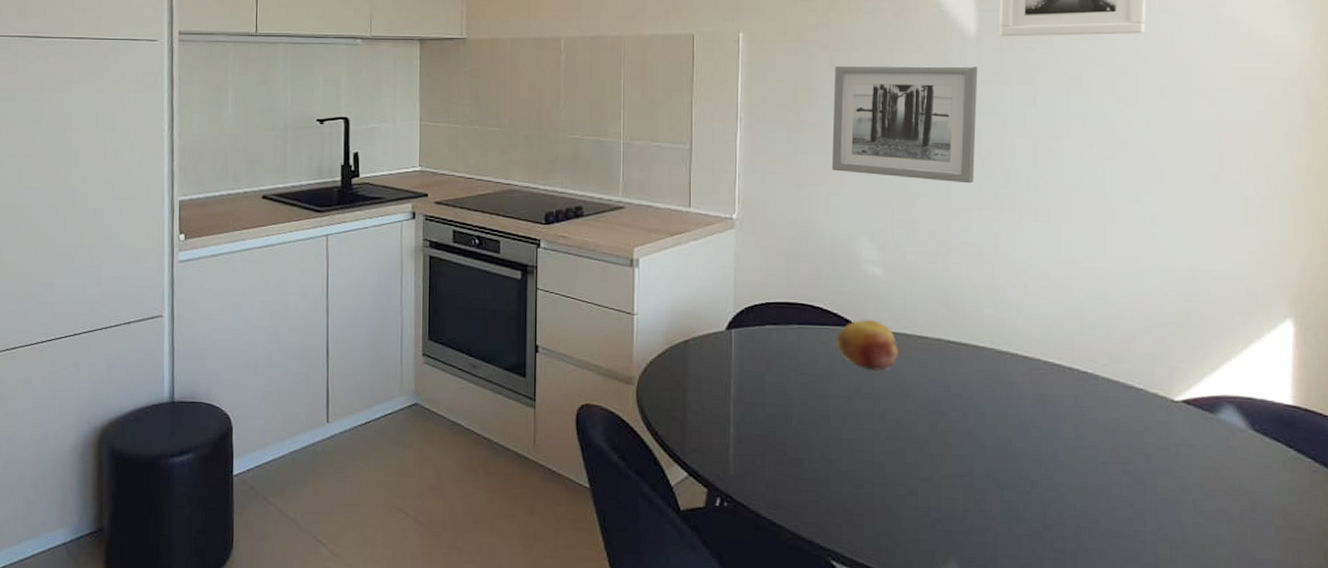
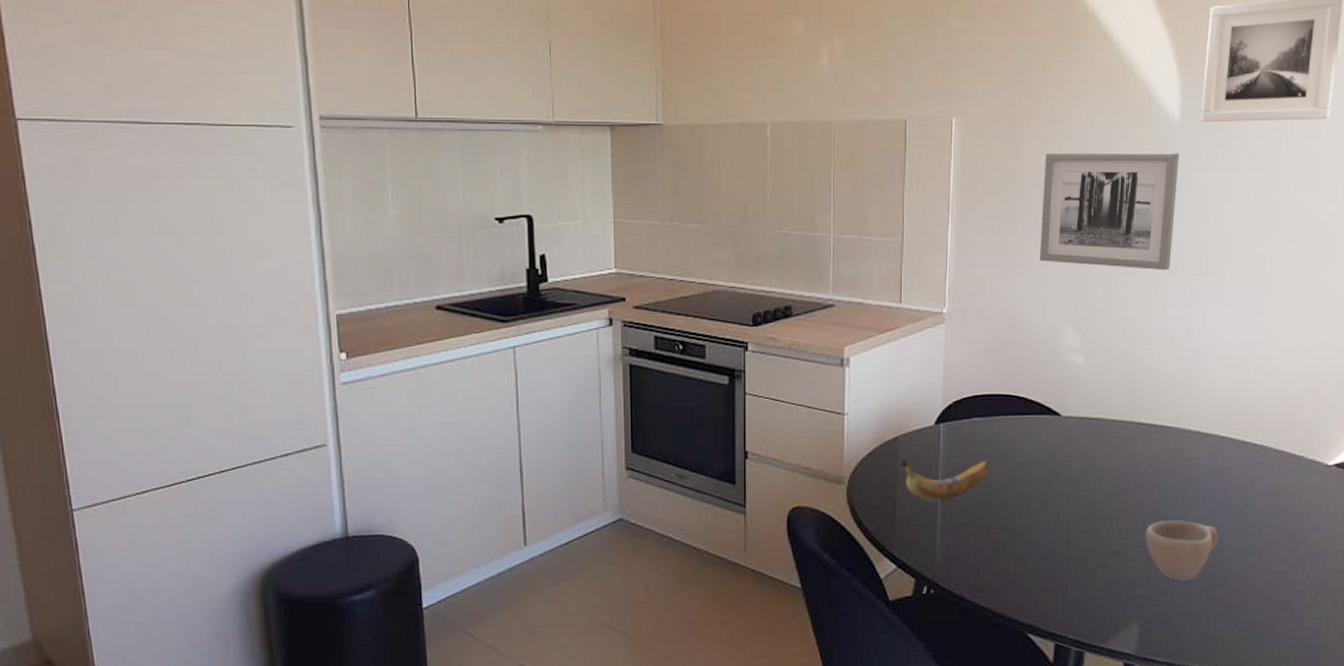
banana: none [690,363,786,409] -> present [900,459,991,501]
fruit: present [836,319,898,371] -> none [1038,406,1095,455]
cup: none [960,448,1047,518] -> present [1144,519,1219,581]

